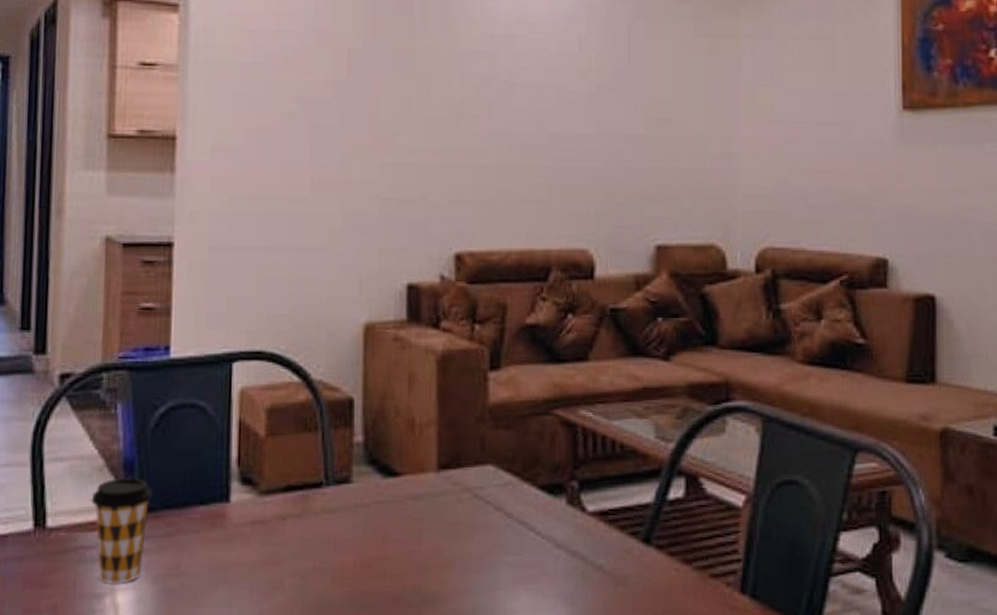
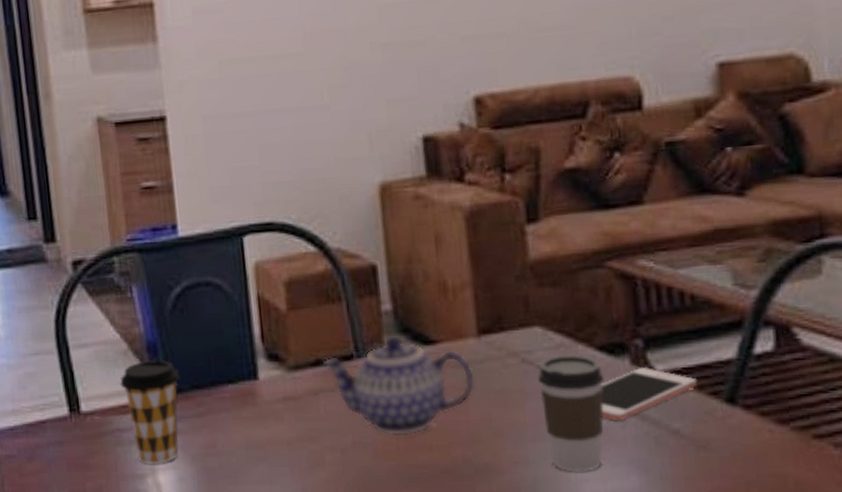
teapot: none [293,465,431,563] -> present [323,335,475,437]
coffee cup: none [486,493,544,603] -> present [537,355,605,472]
cell phone: none [538,506,621,556] -> present [600,366,698,422]

